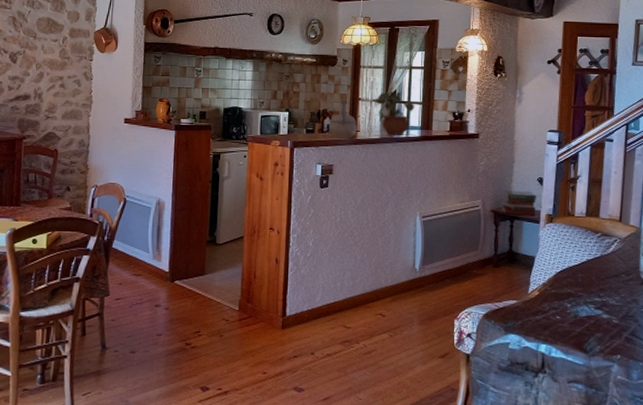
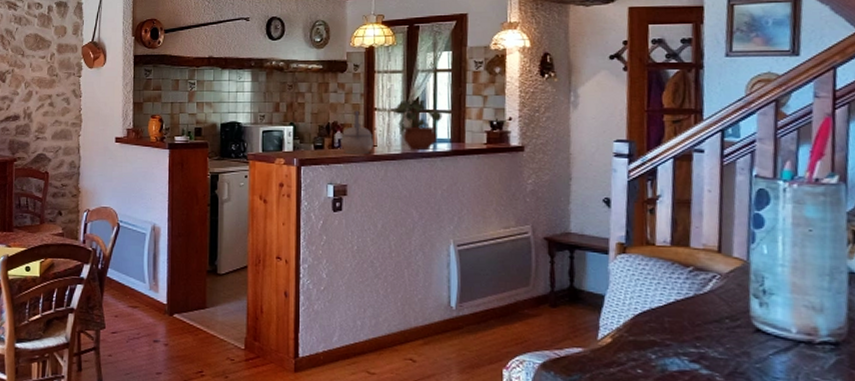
books: present [501,190,536,216] -> none [557,213,603,245]

